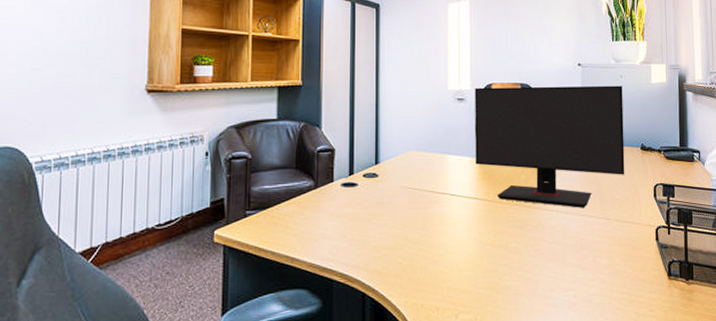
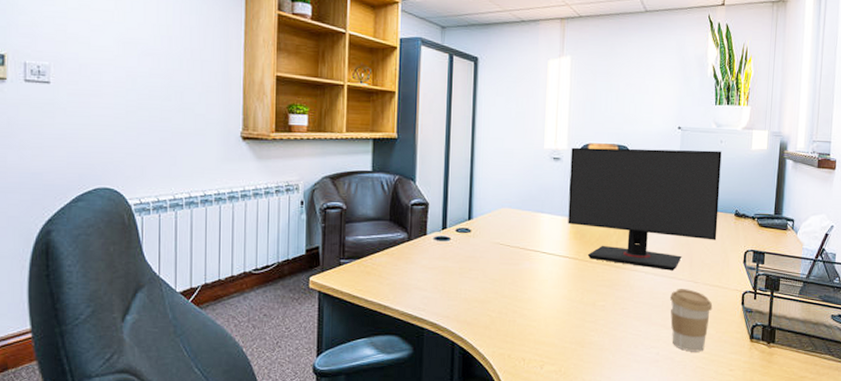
coffee cup: none [582,226,627,293] -> present [669,289,713,352]

